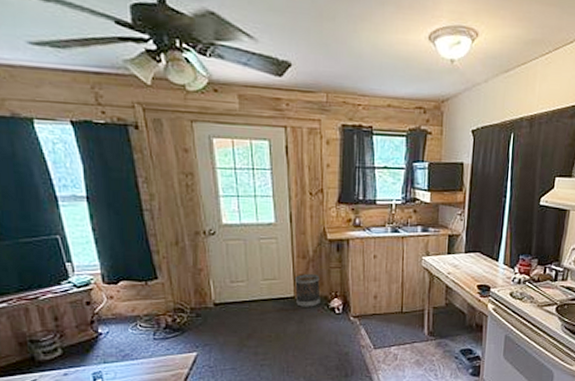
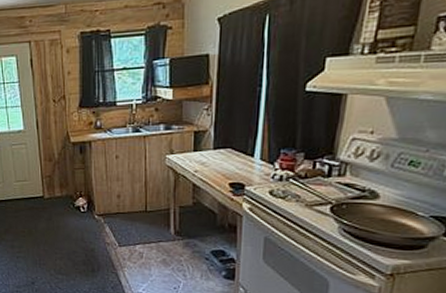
wastebasket: present [295,274,321,307] -> none [43,176,67,206]

